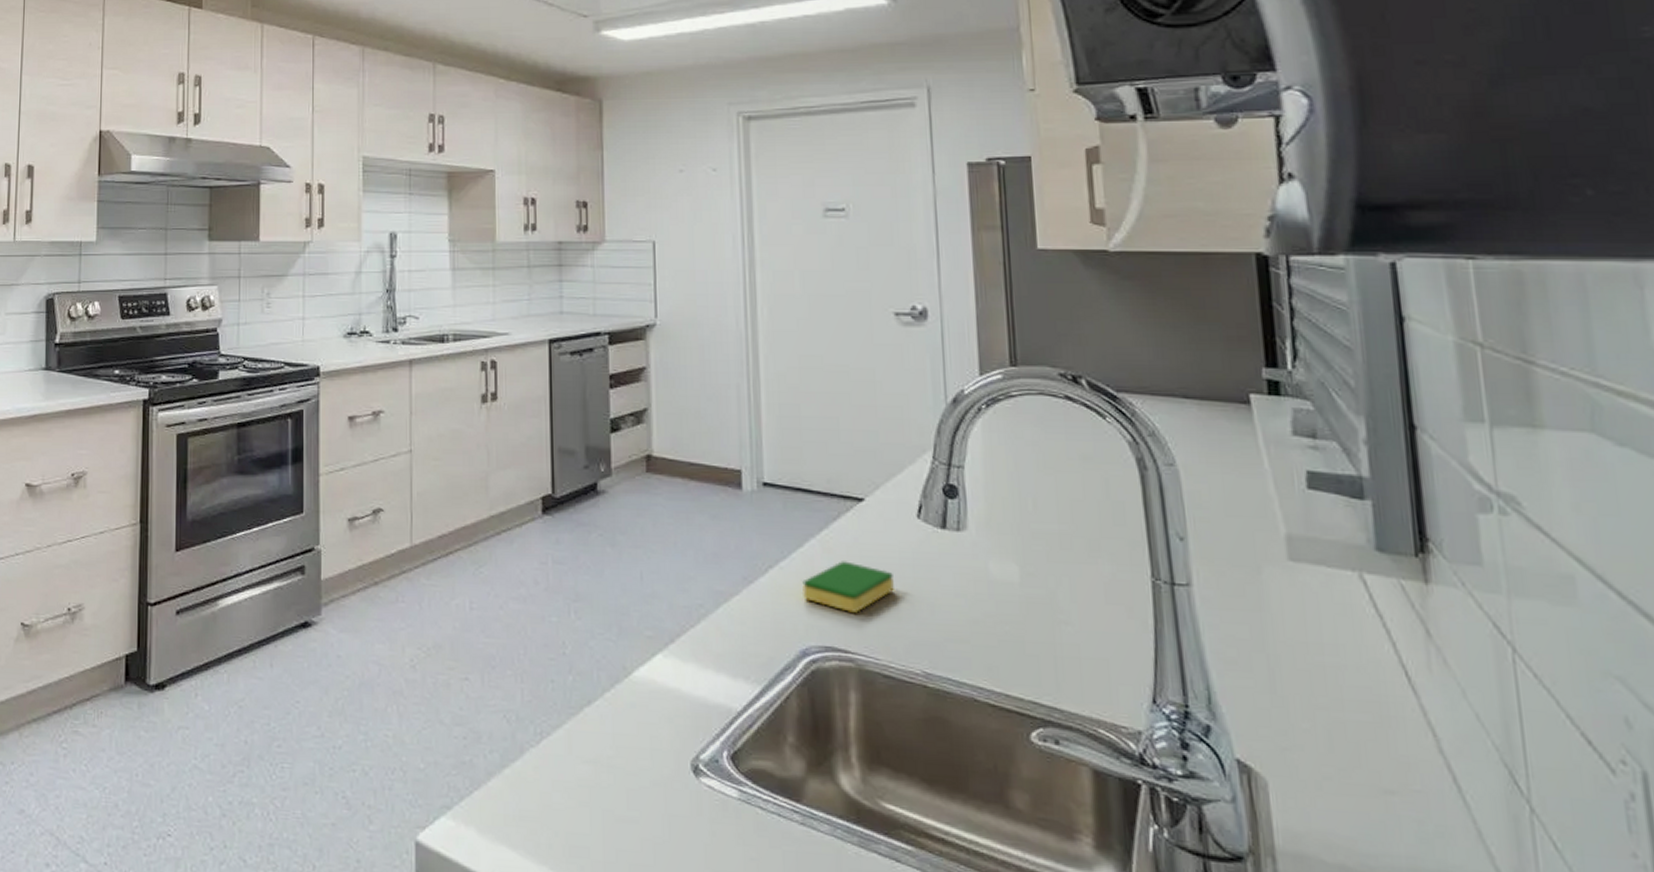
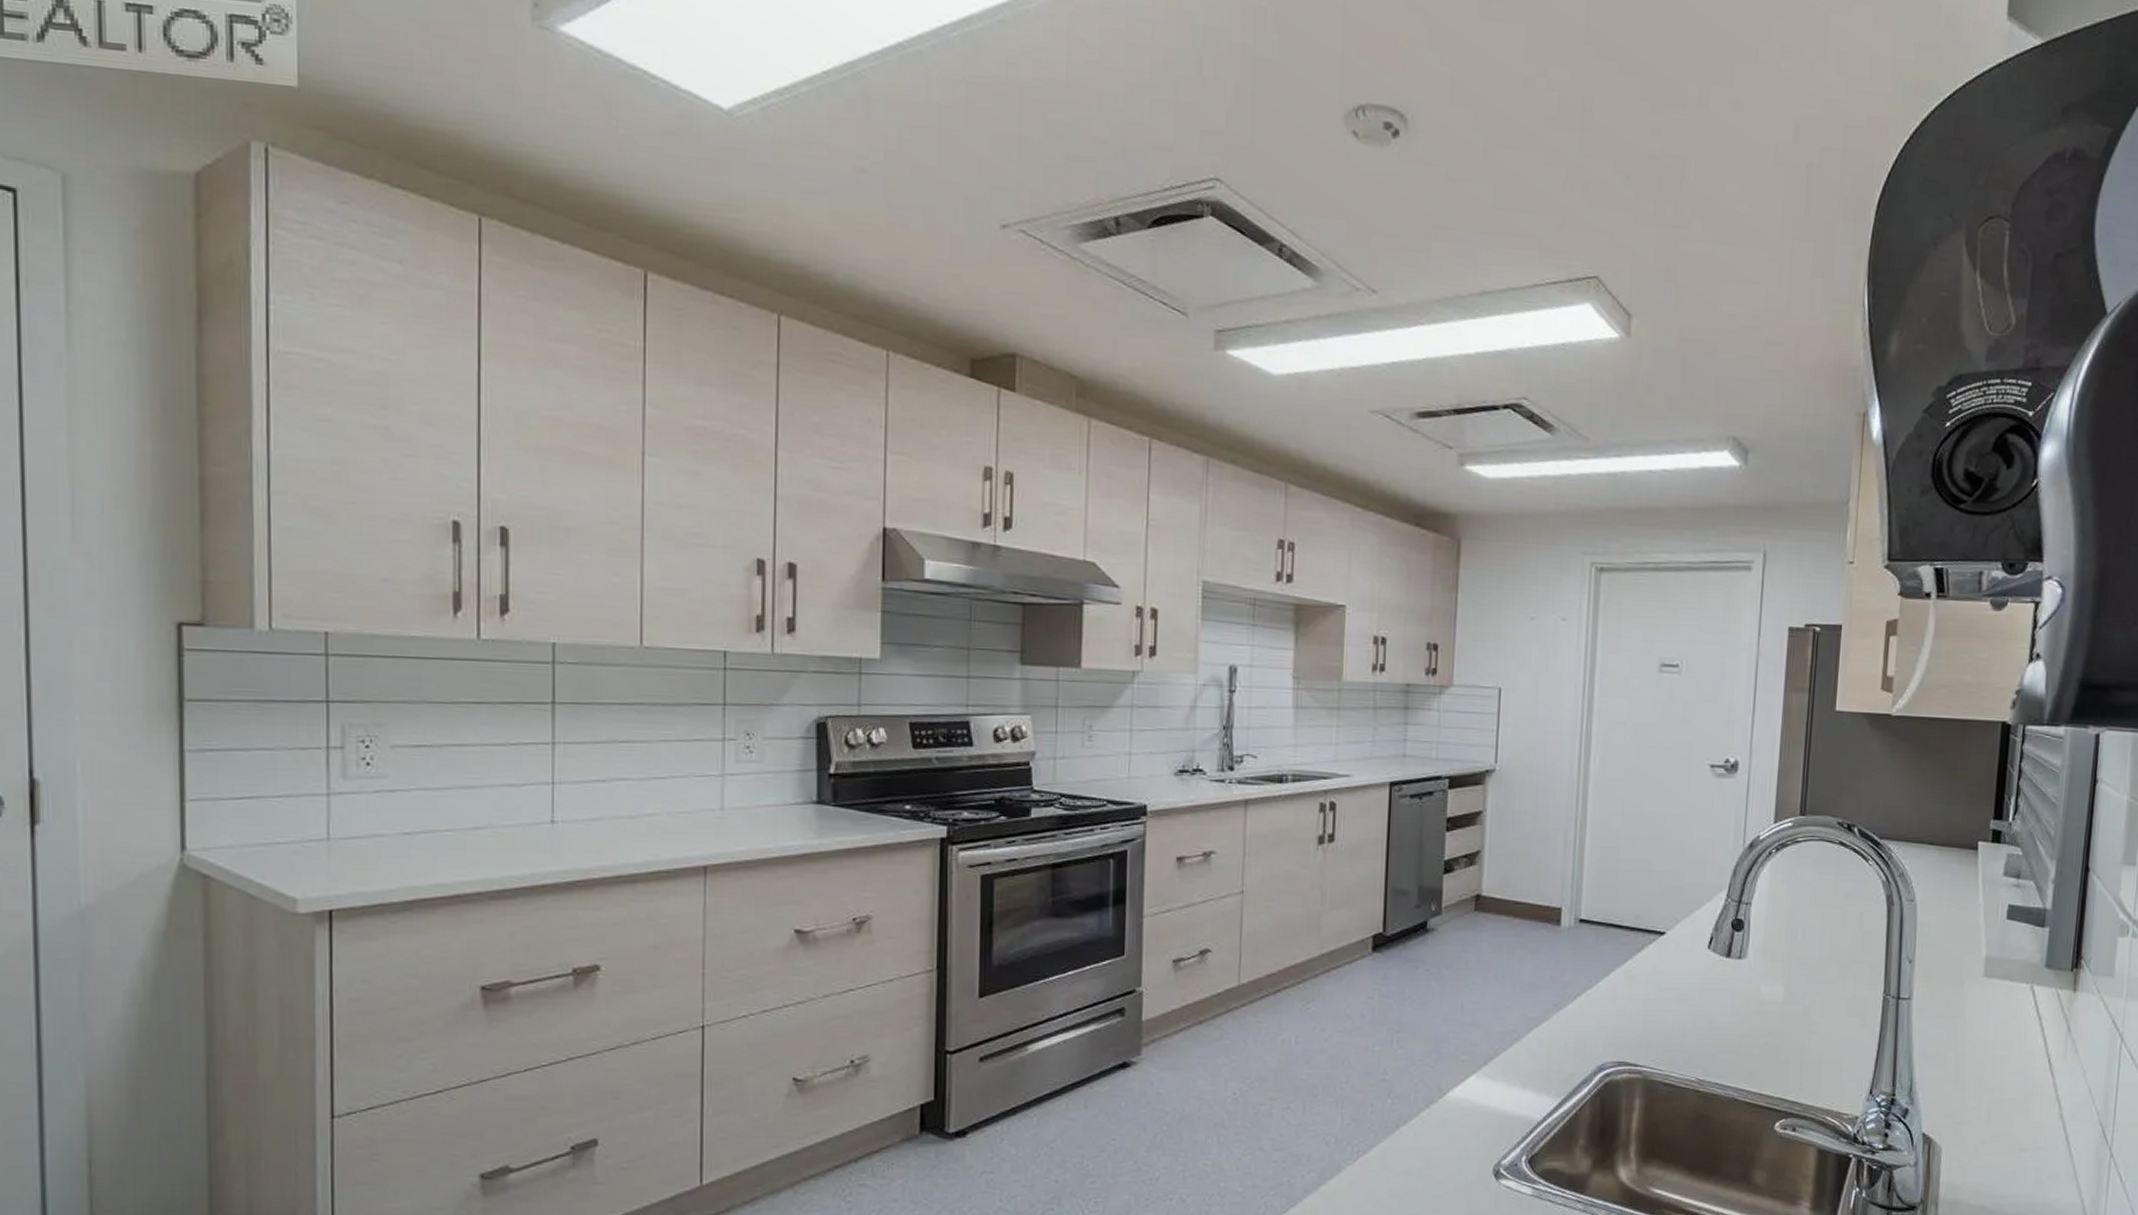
dish sponge: present [802,561,894,613] -> none [1604,987,1682,1032]

